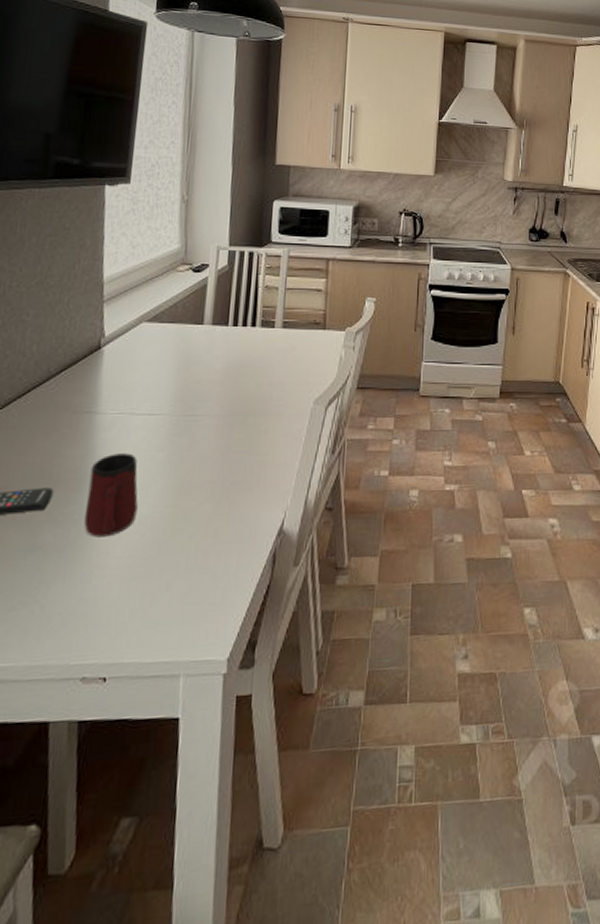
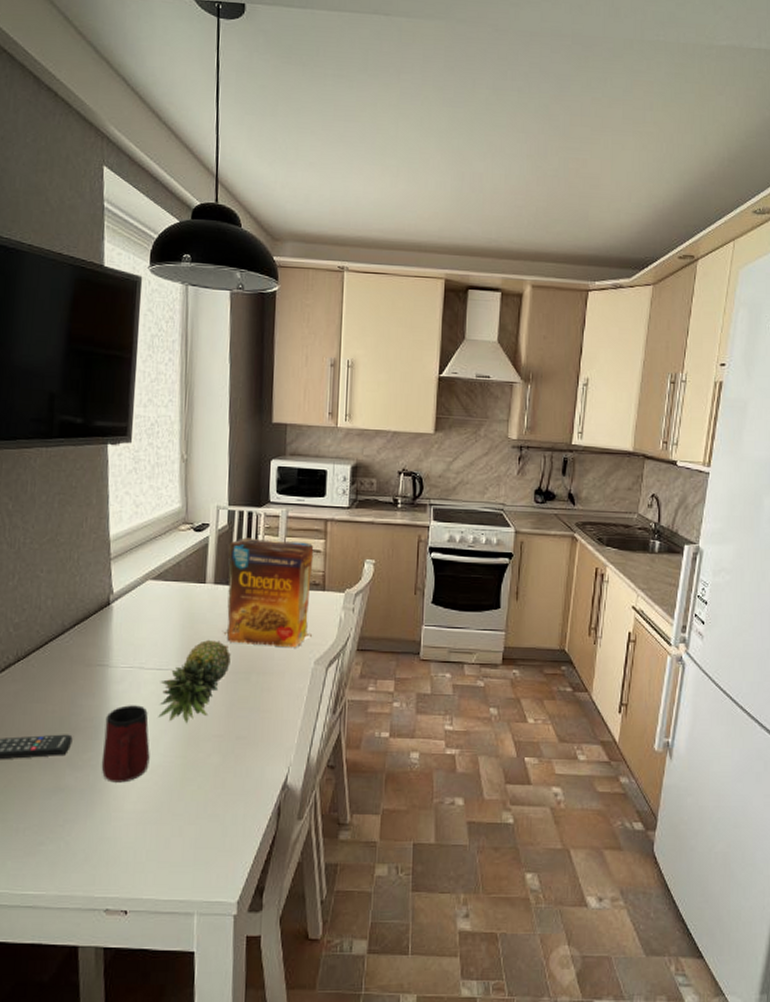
fruit: none [148,381,228,471] -> present [158,639,231,724]
cereal box: none [219,278,315,388] -> present [222,537,314,648]

